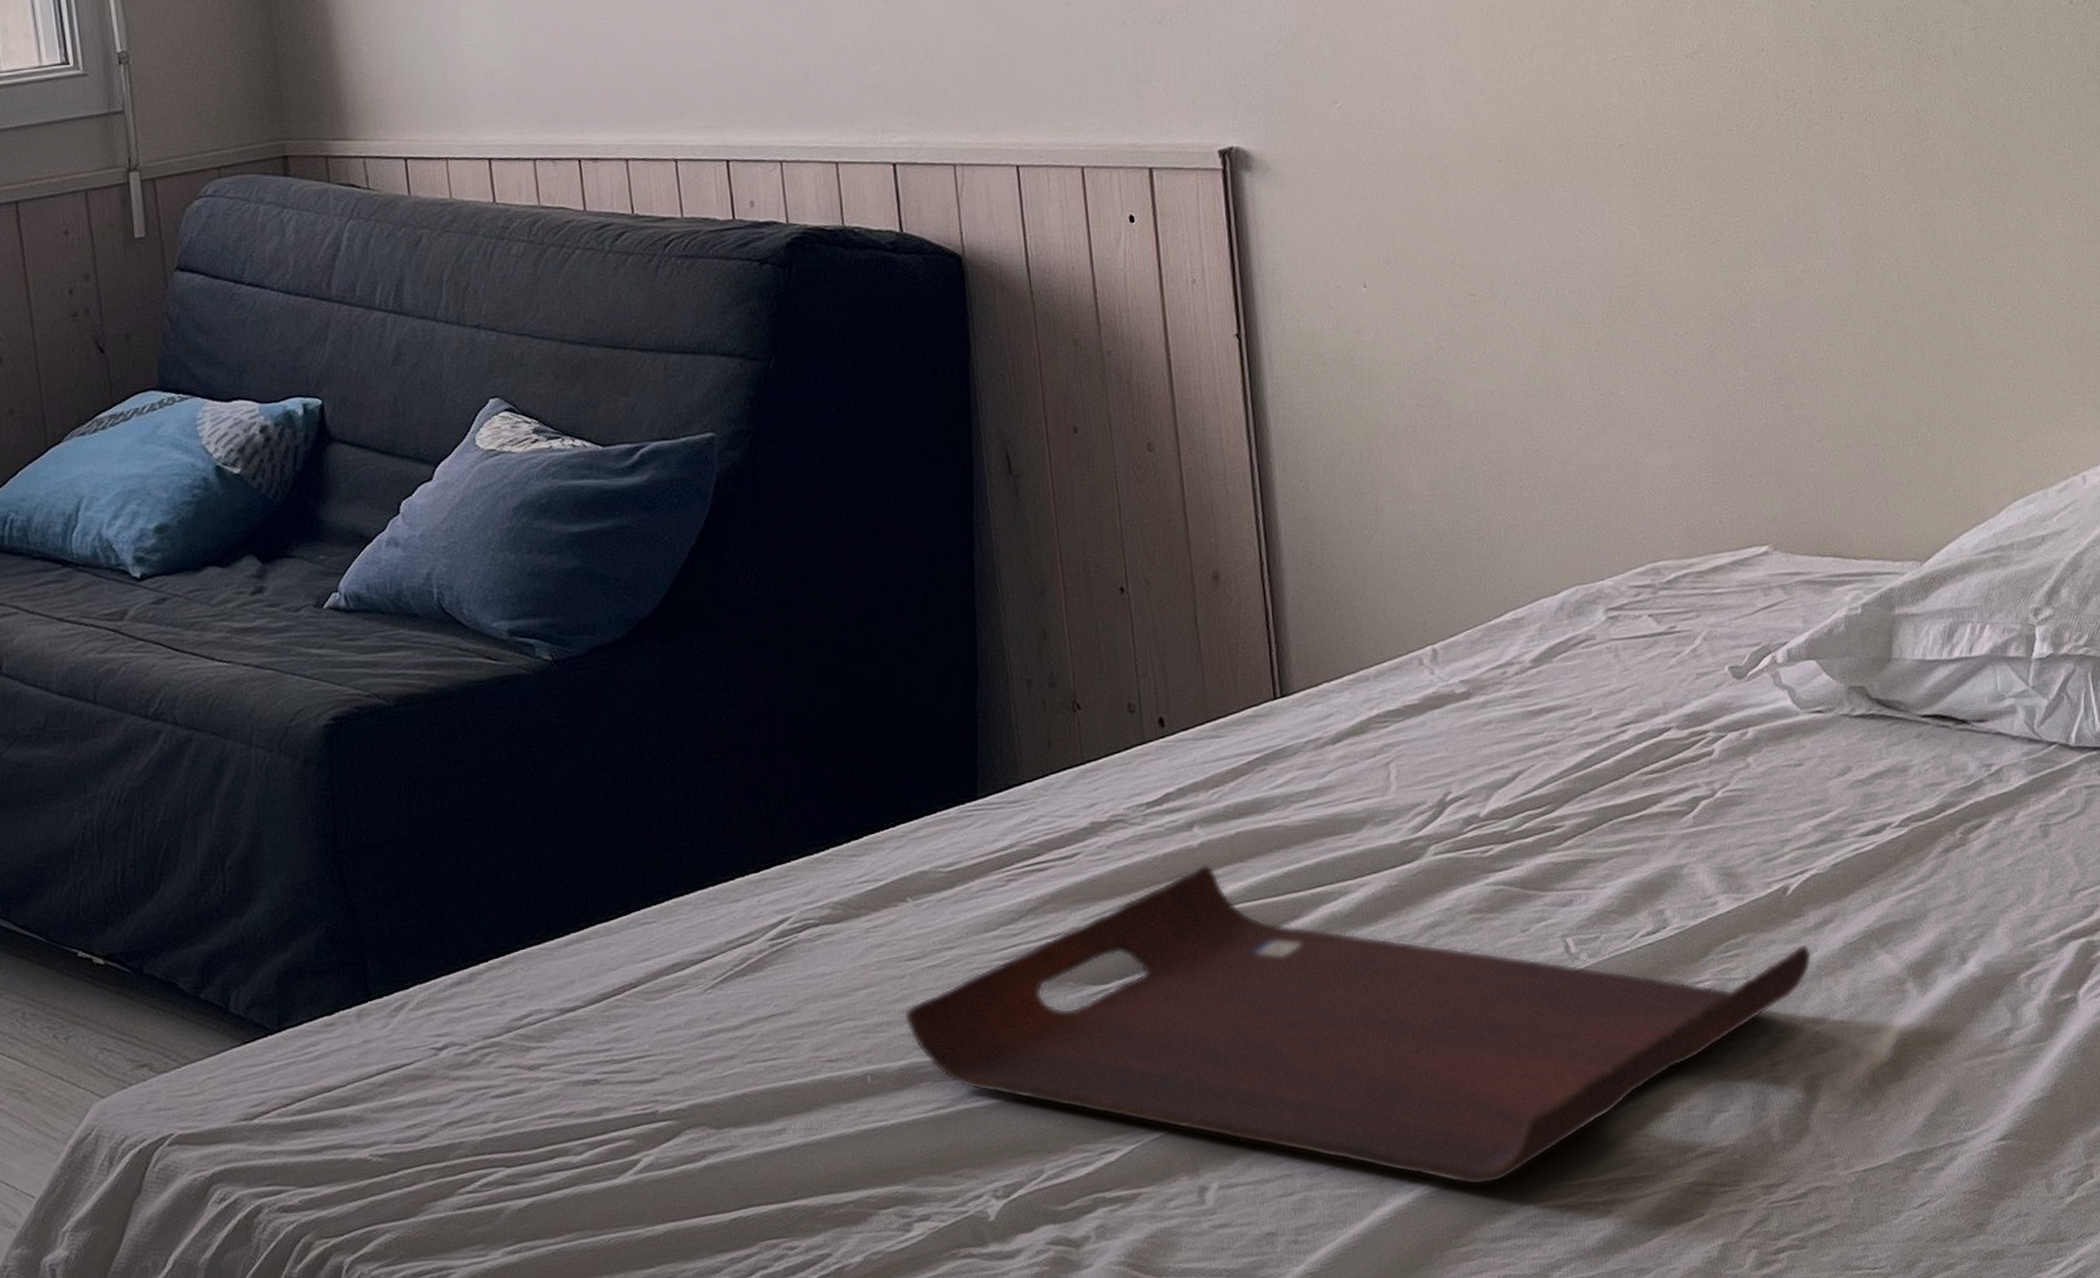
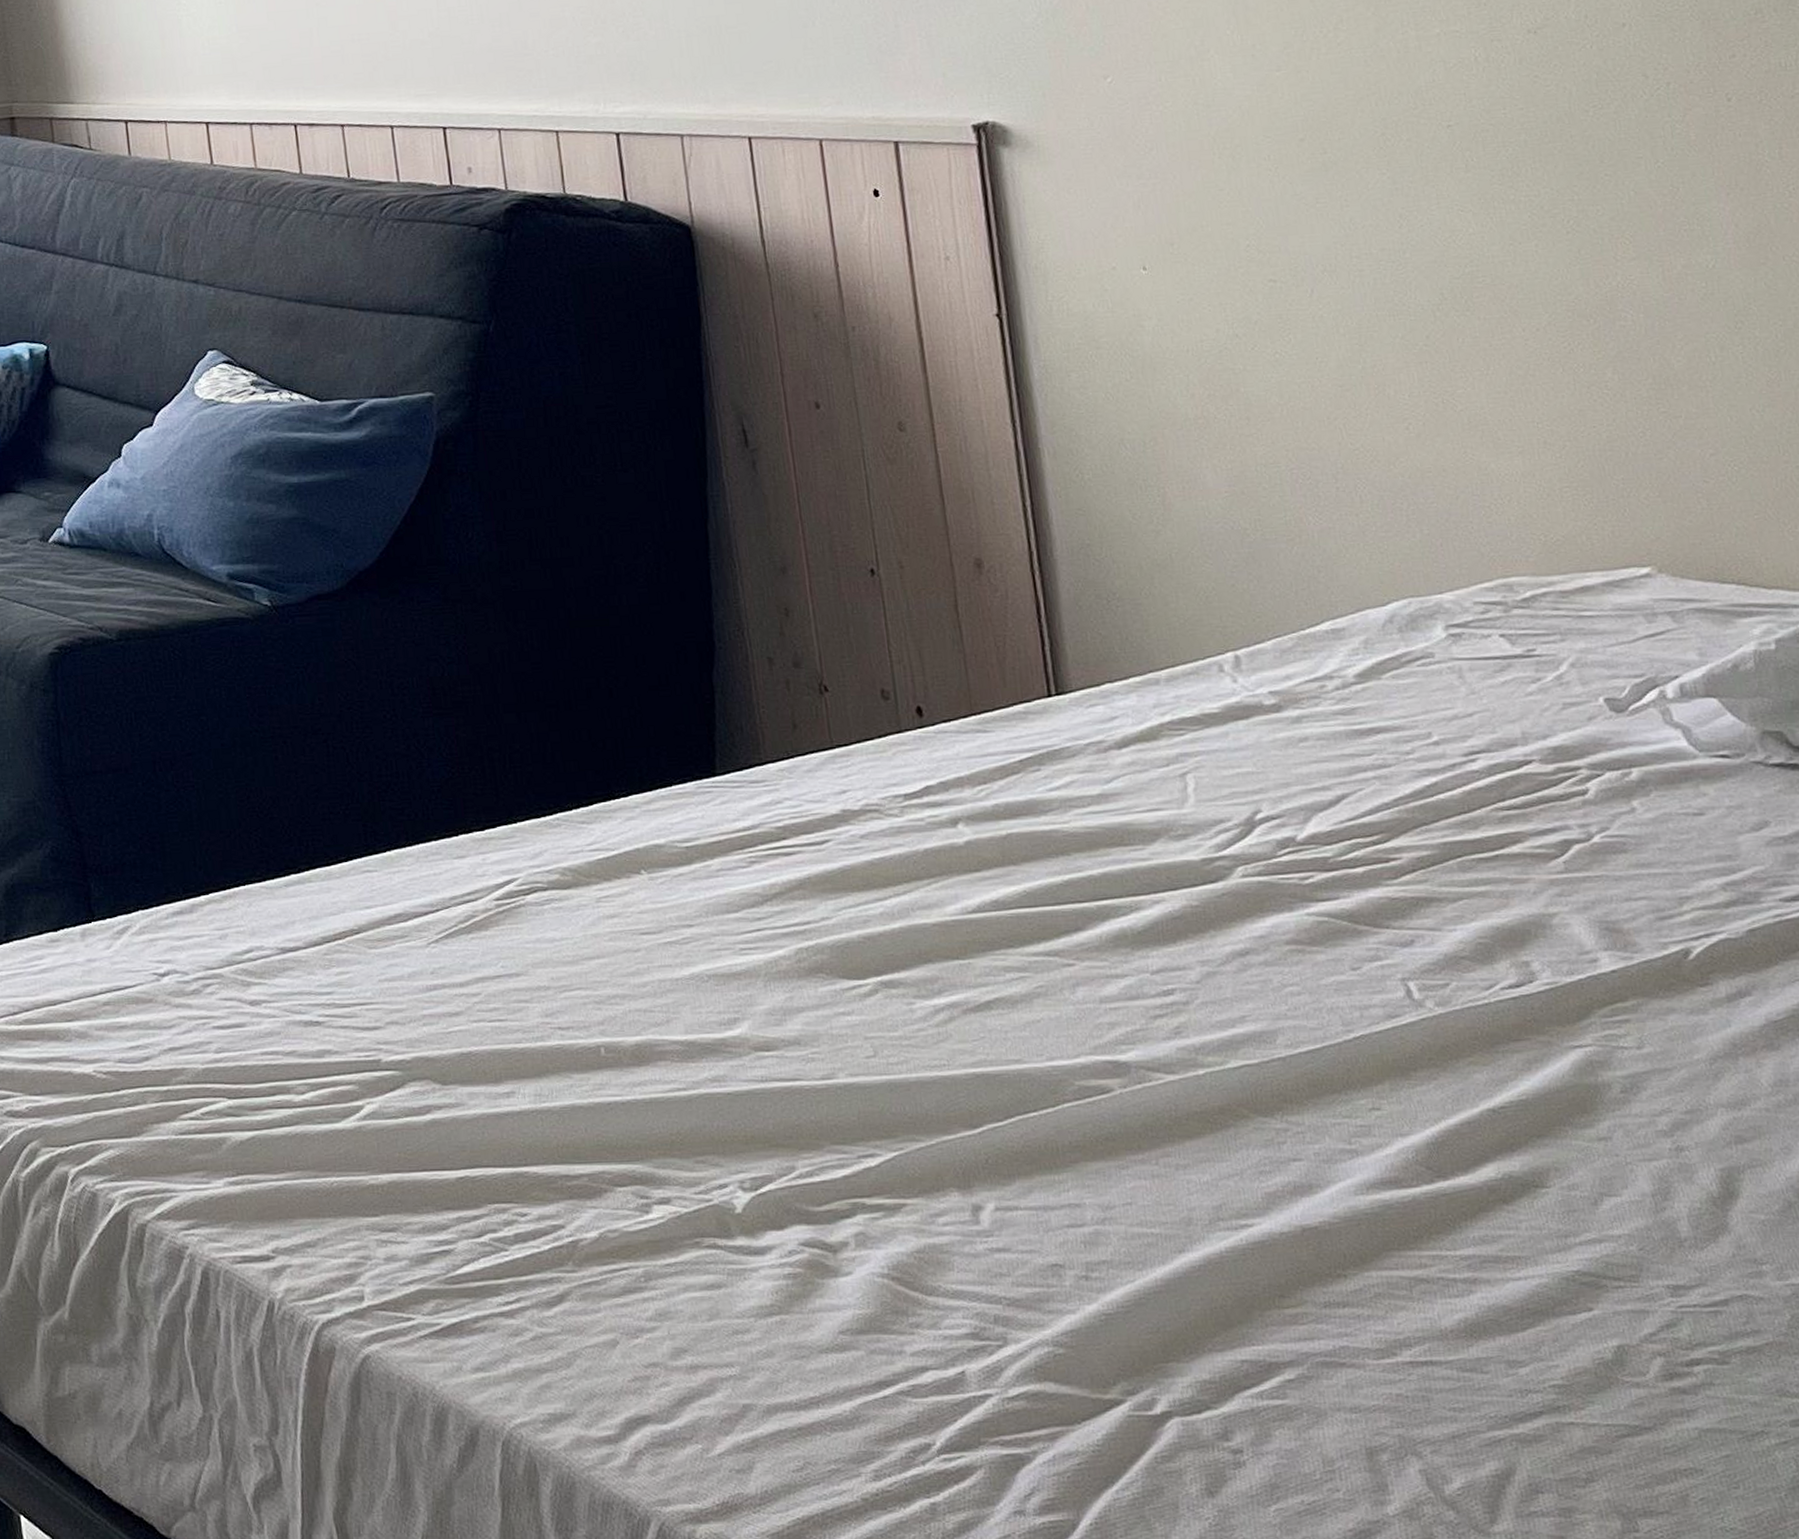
serving tray: present [903,864,1812,1186] -> none [638,864,1725,1243]

